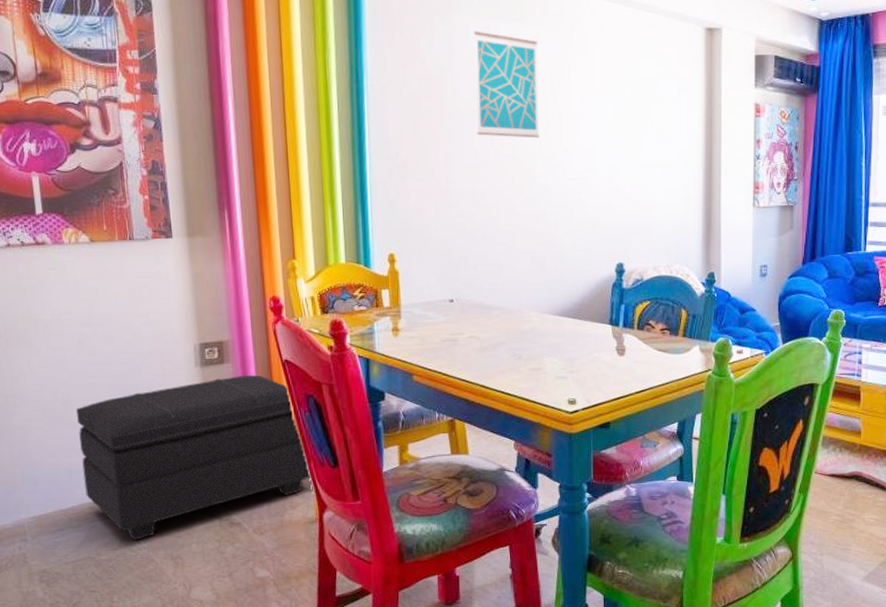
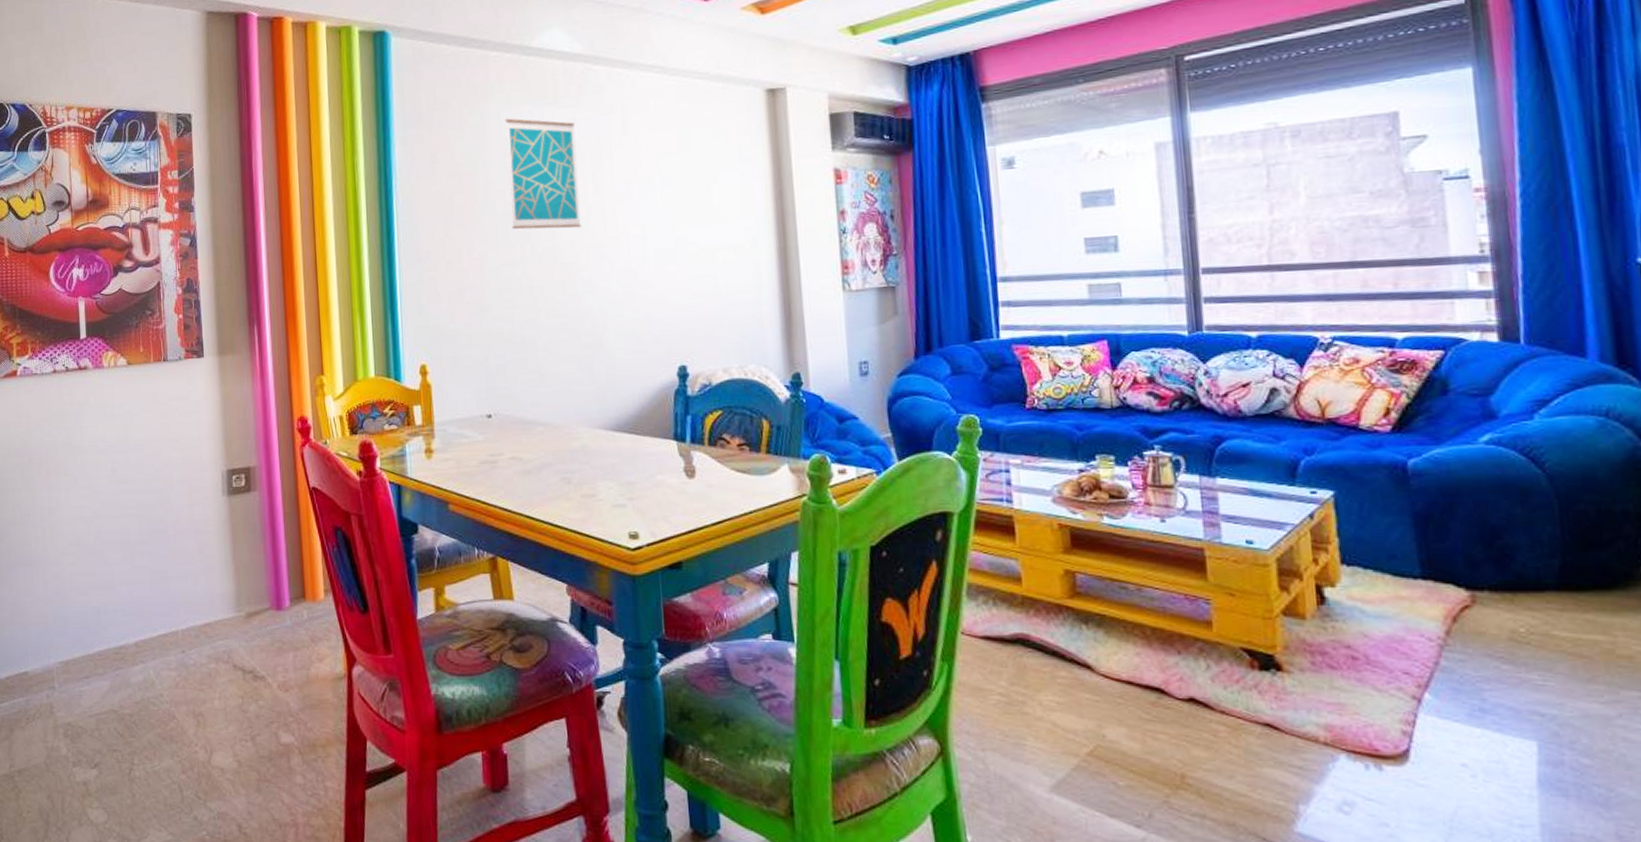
footstool: present [76,374,311,540] -> none [107,504,339,693]

